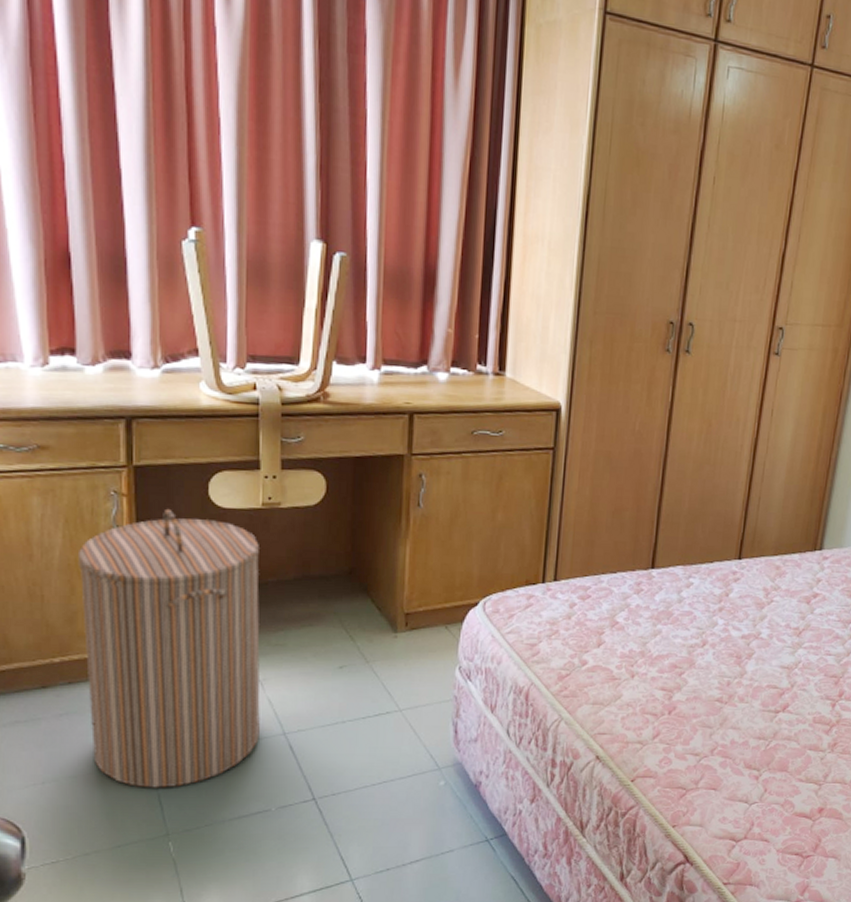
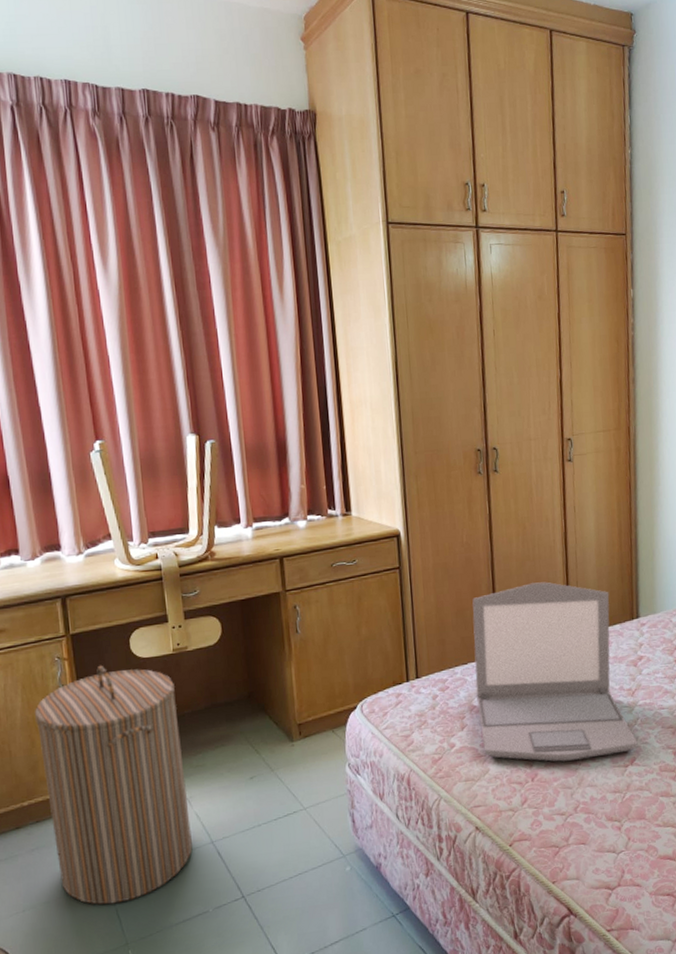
laptop: none [619,491,795,698] -> present [472,582,638,762]

